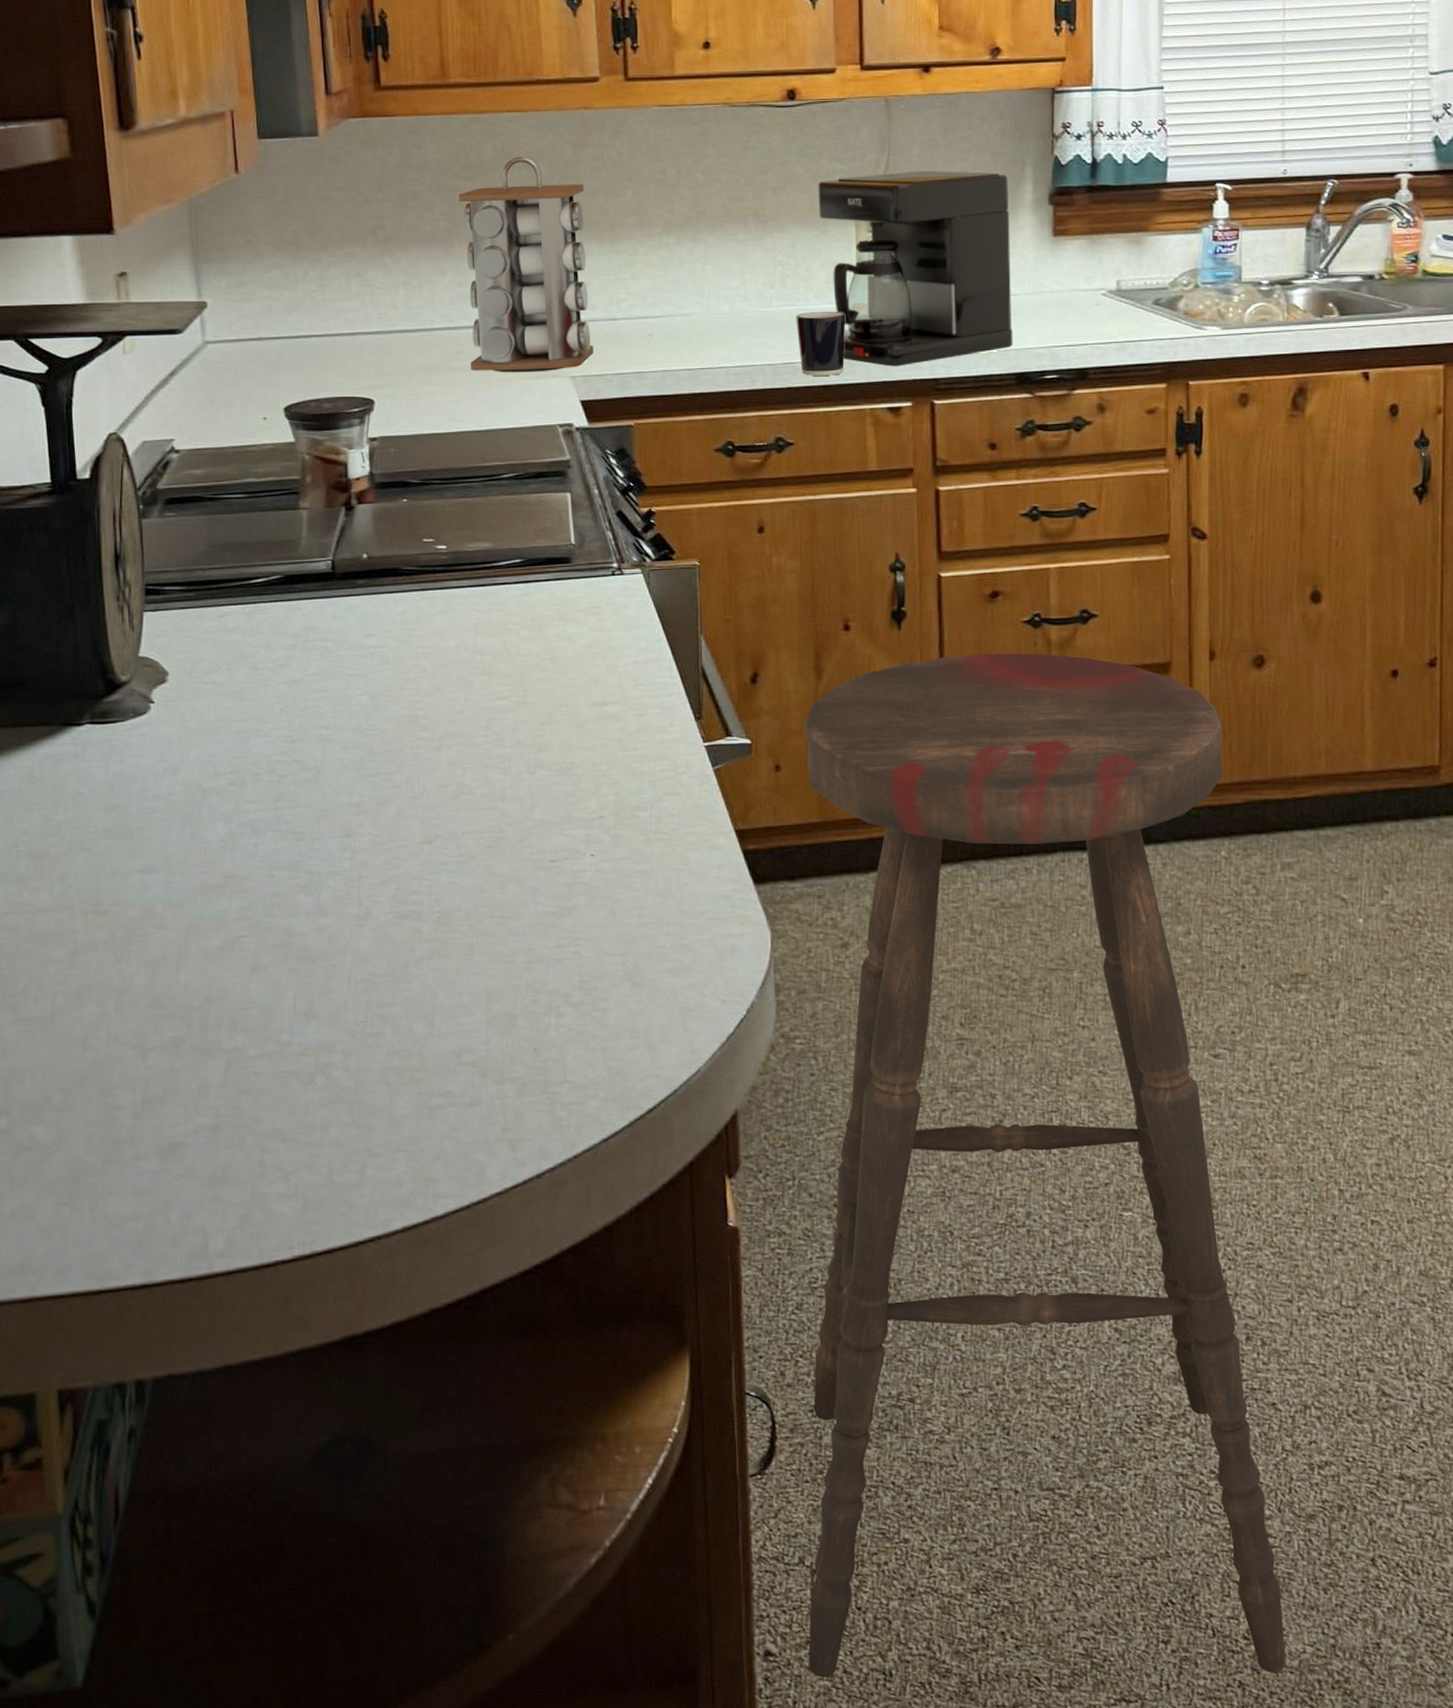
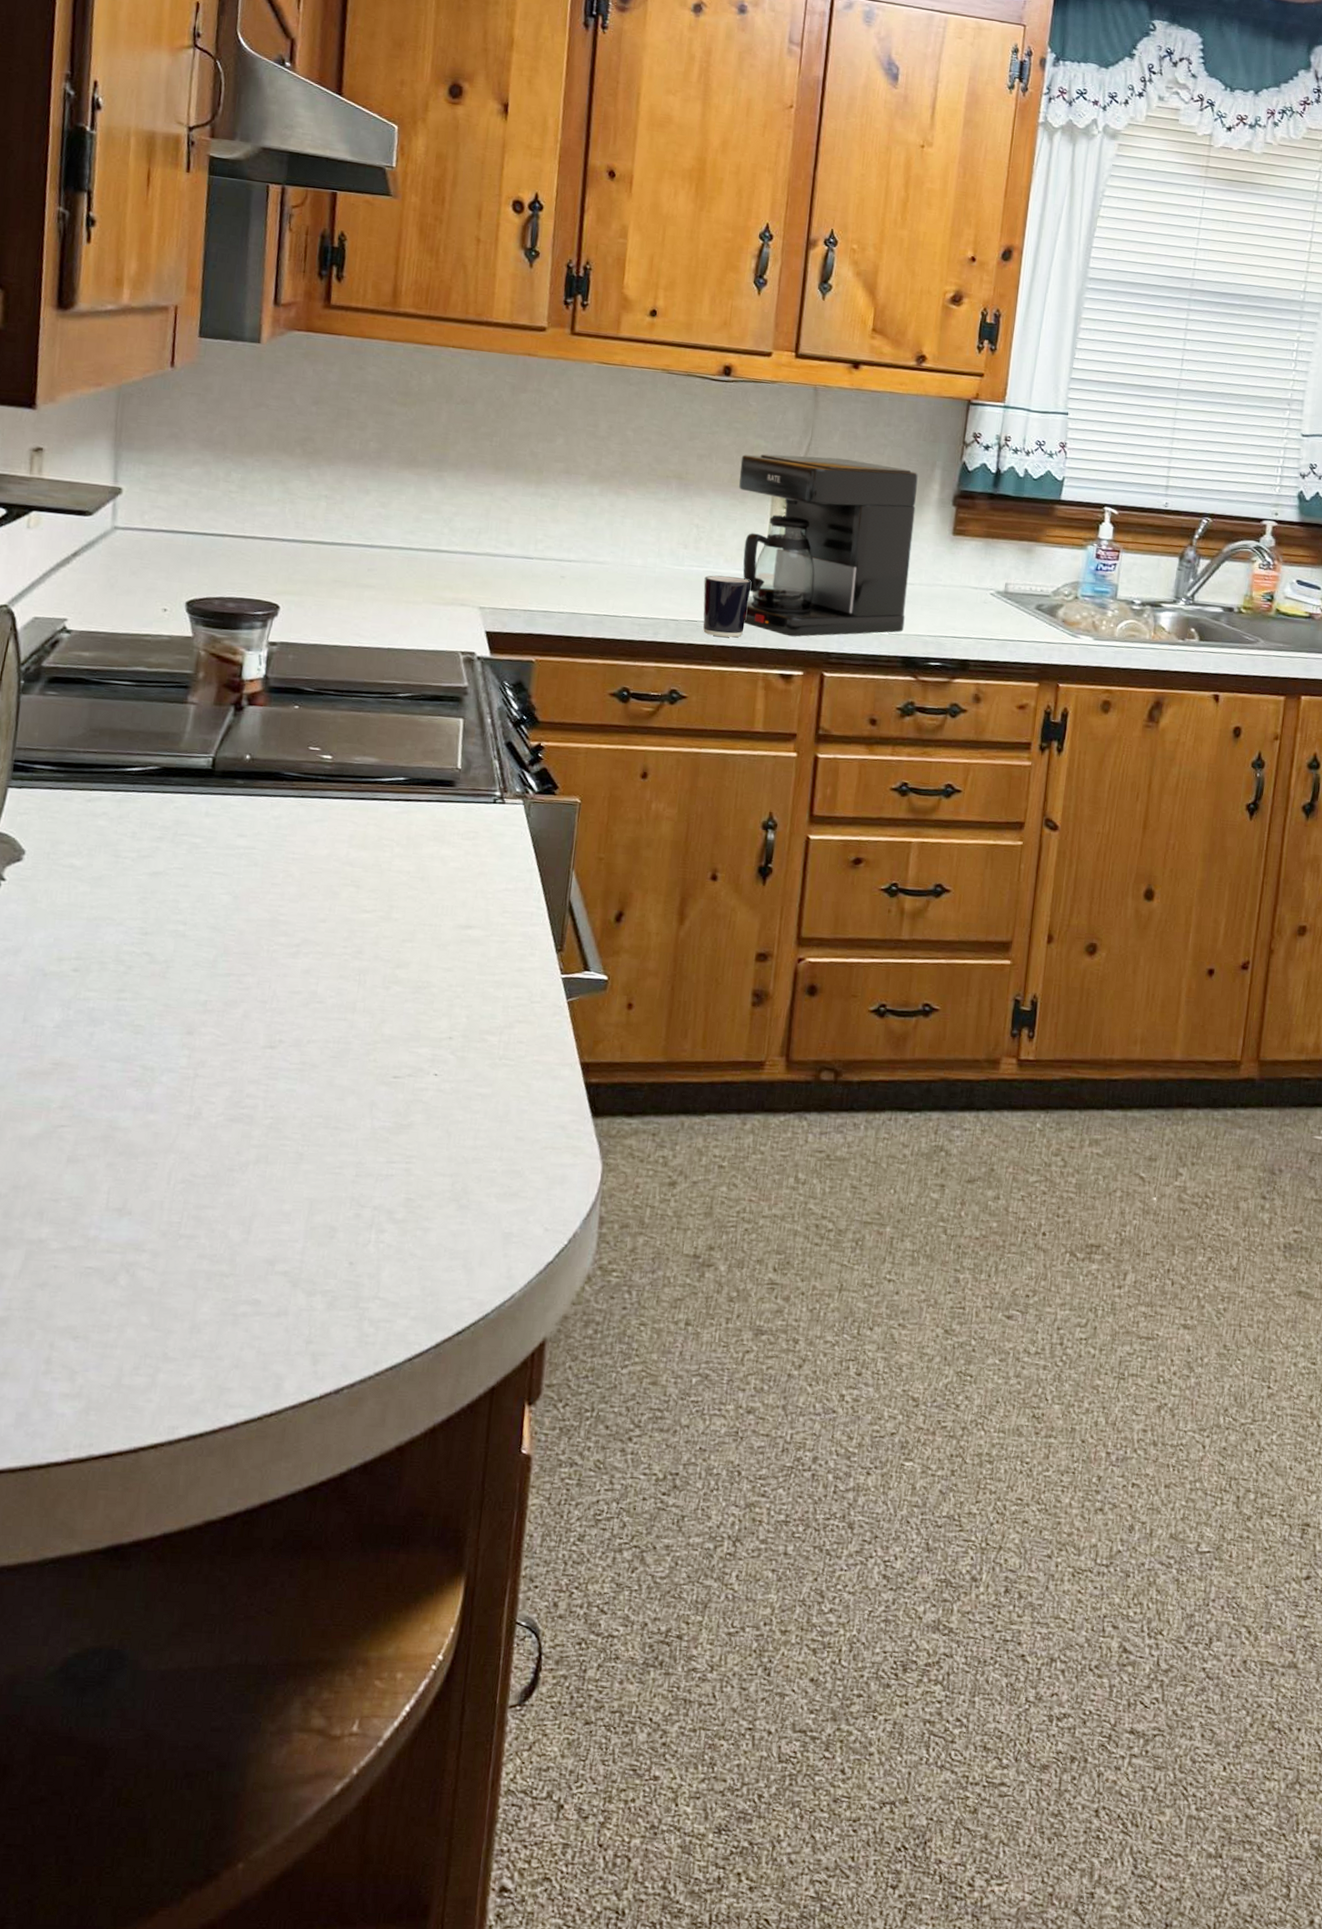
spice rack: present [458,156,594,373] -> none [381,391,518,600]
bar stool: present [805,653,1286,1678] -> none [542,914,1052,1920]

